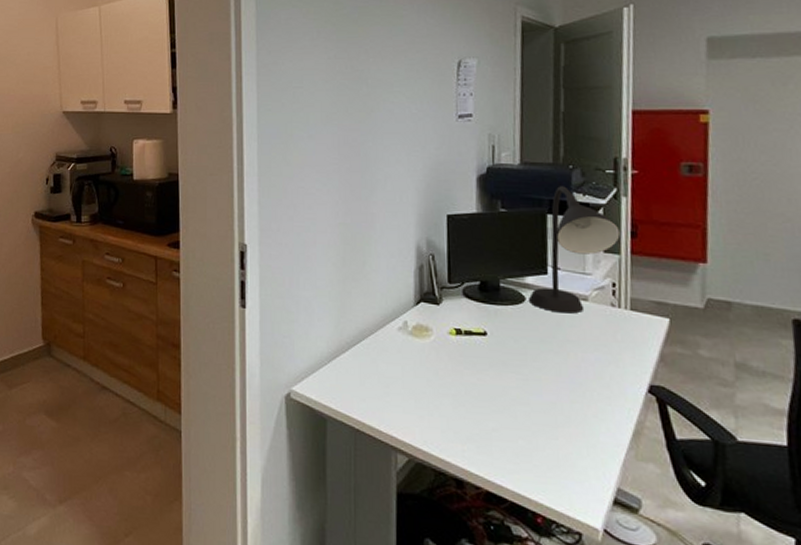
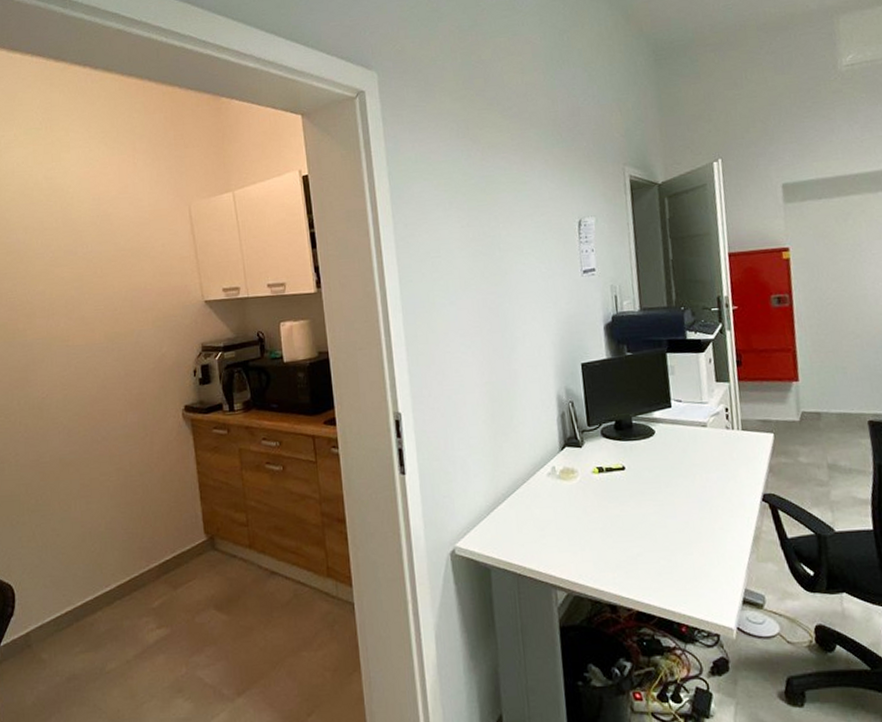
desk lamp: present [528,186,620,314] -> none [657,326,728,441]

